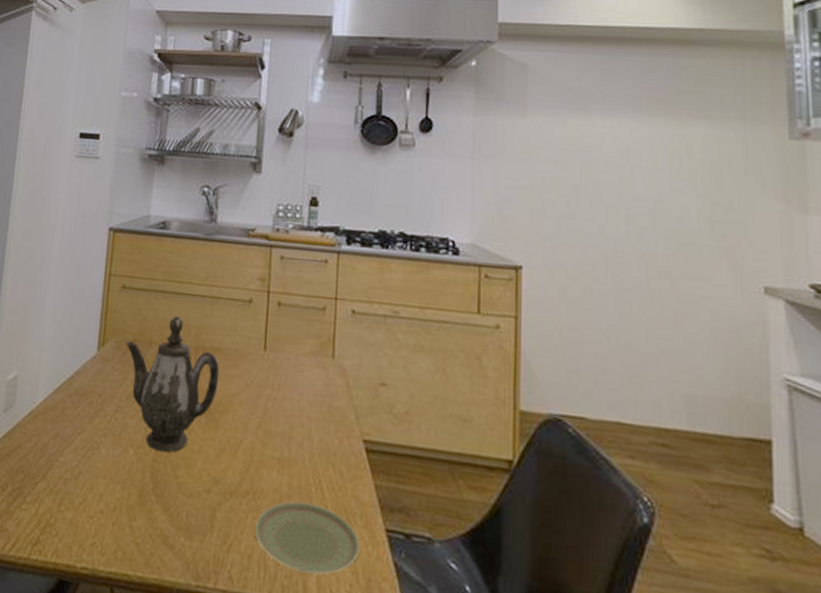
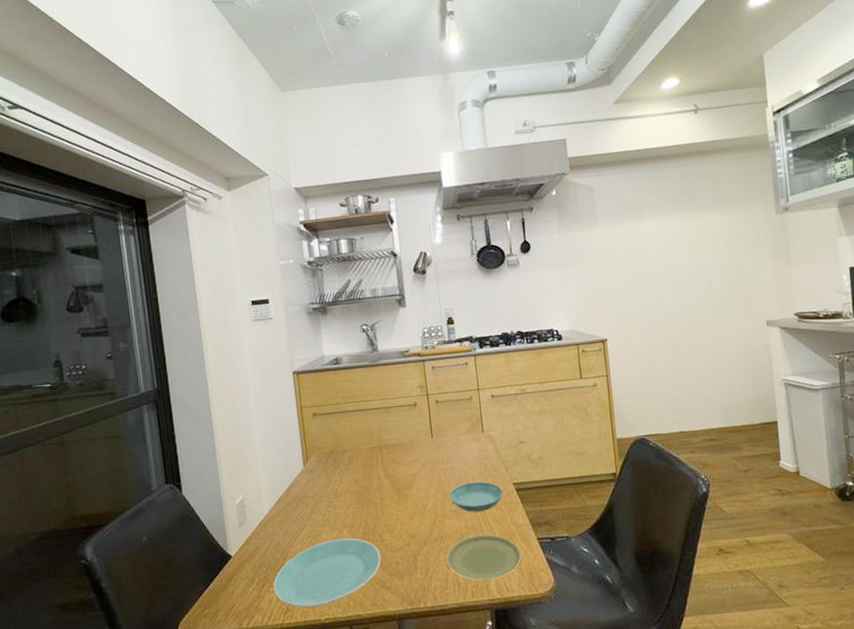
plate: none [26,458,170,548] -> present [273,538,381,608]
teapot: present [126,315,220,452] -> none [325,427,402,527]
saucer: none [274,424,348,470] -> present [450,481,504,512]

